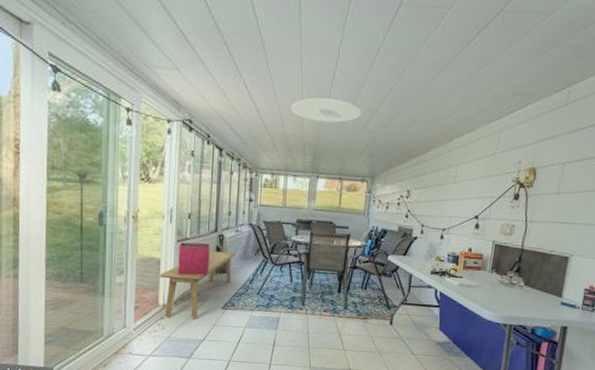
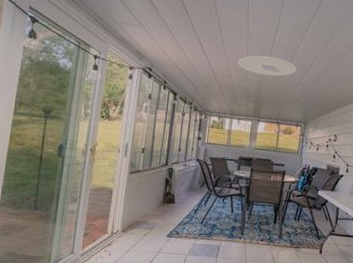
bench: present [159,251,236,319] -> none [110,182,183,246]
storage bin: present [178,242,210,276] -> none [128,174,160,205]

